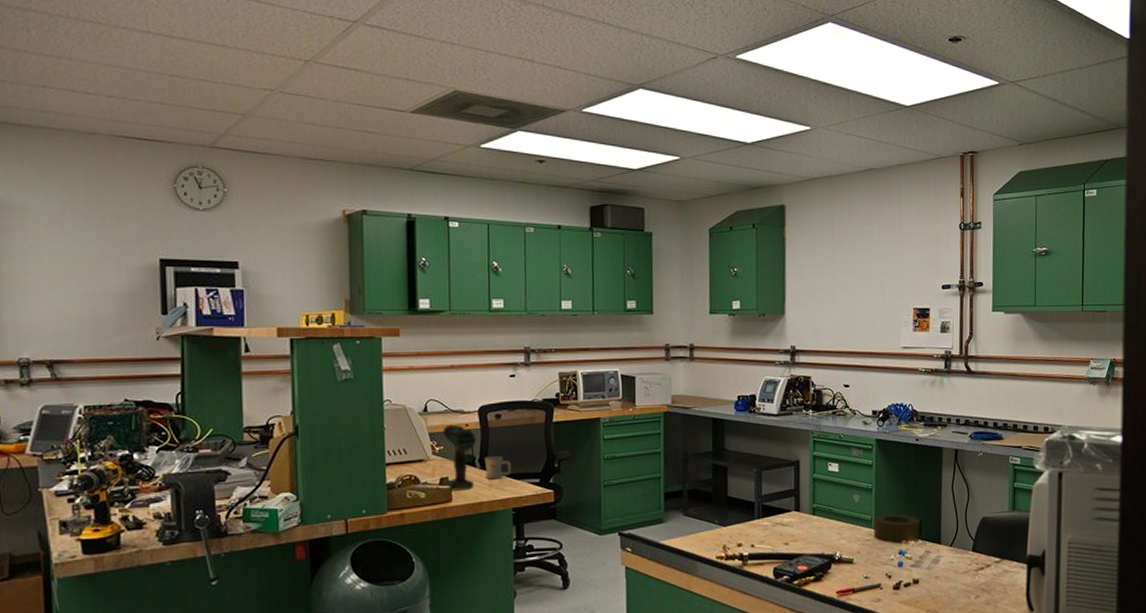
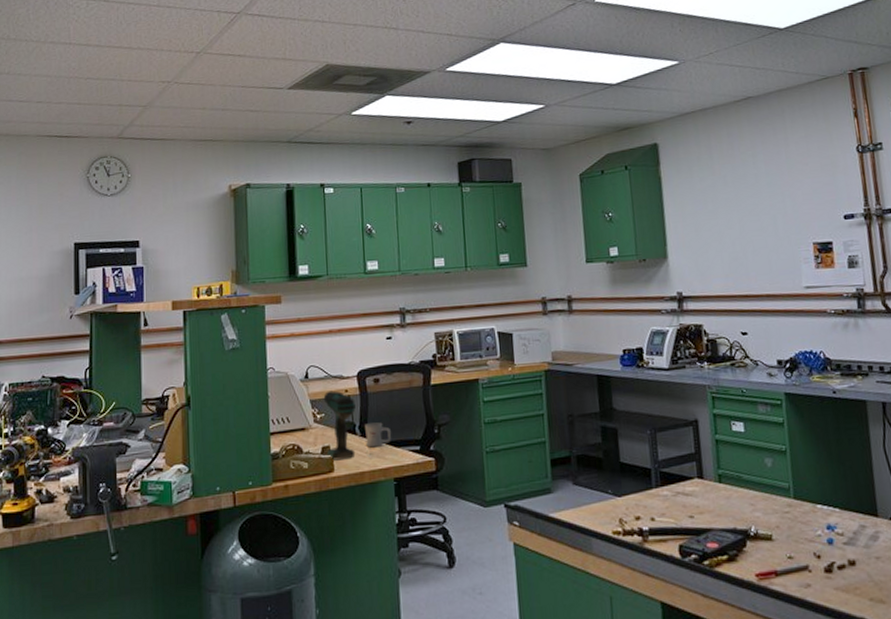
adhesive tape: present [873,513,923,543] -> none [791,480,853,515]

